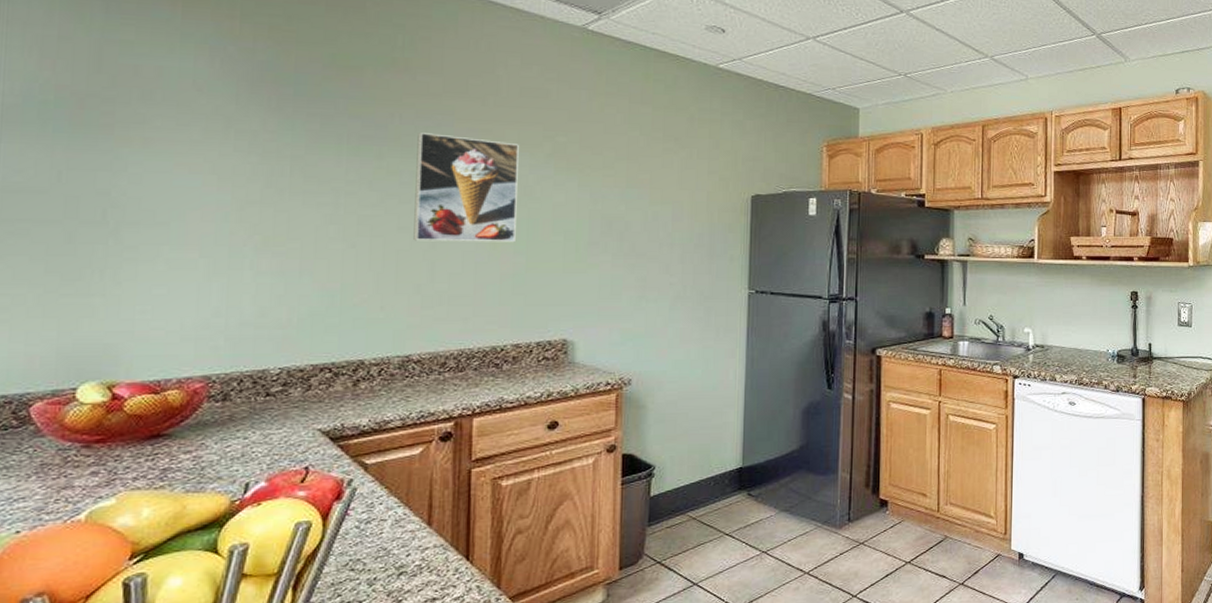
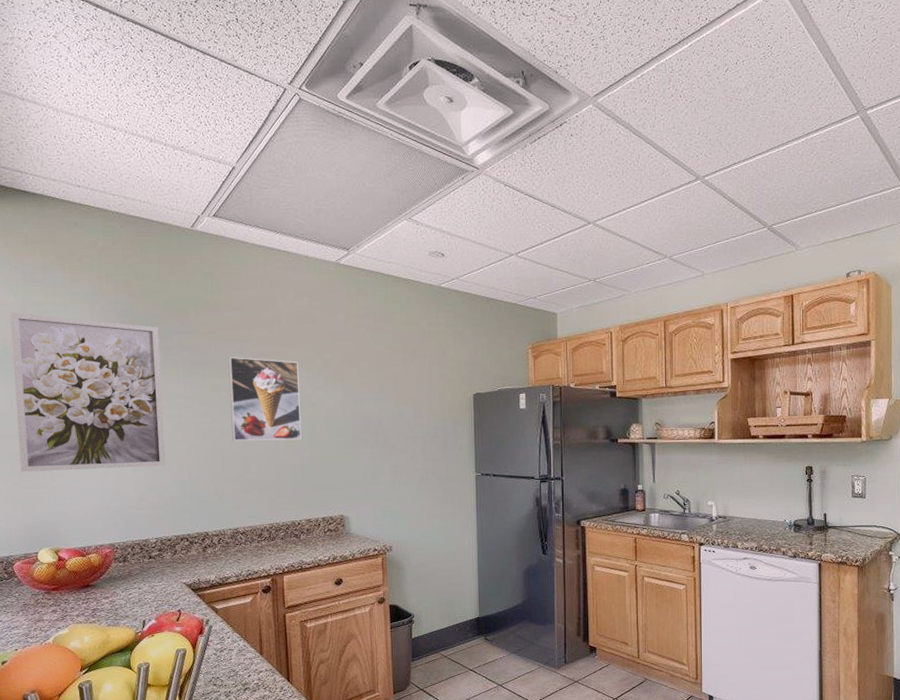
wall art: none [62,52,316,274] -> present [10,312,166,473]

